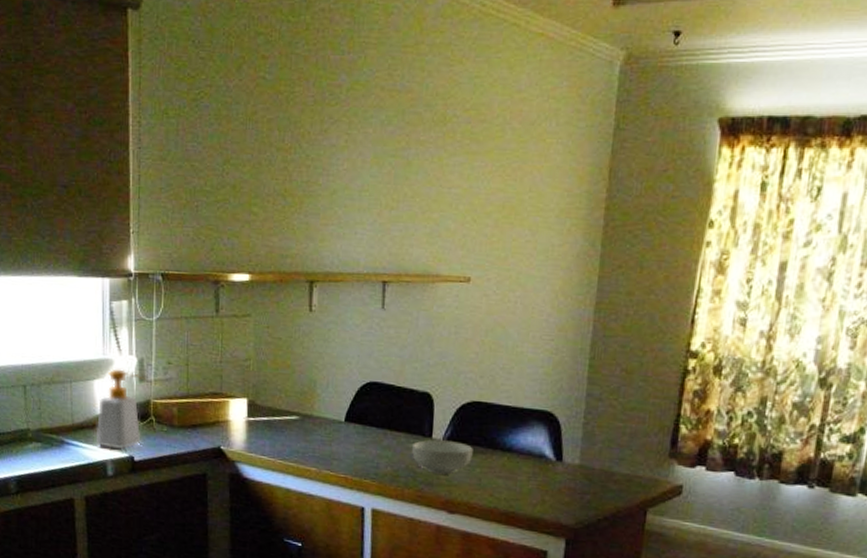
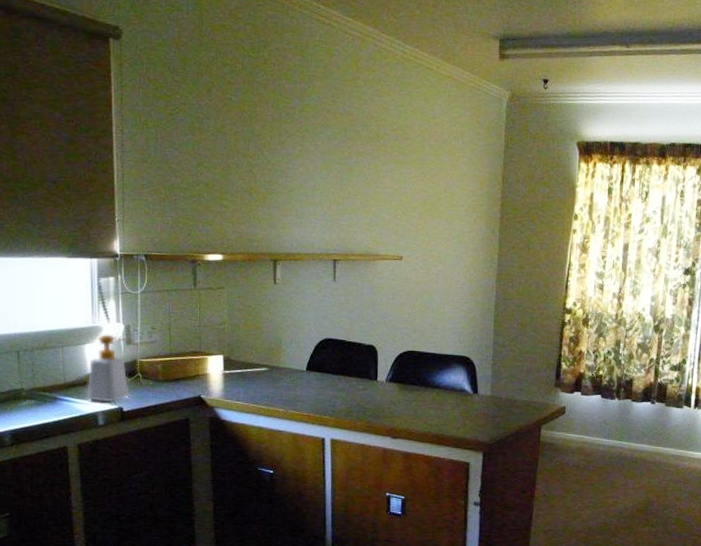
cereal bowl: present [412,439,473,475] -> none [362,382,410,408]

